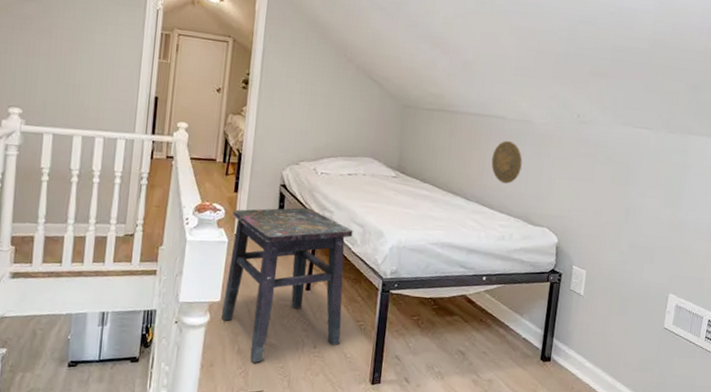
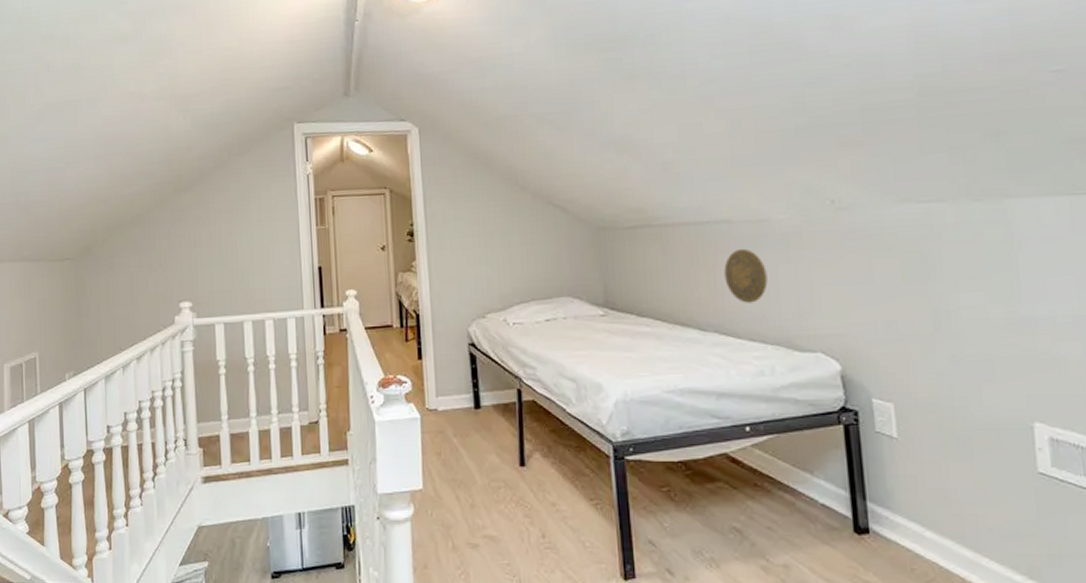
side table: present [221,207,353,363] -> none [420,367,574,561]

